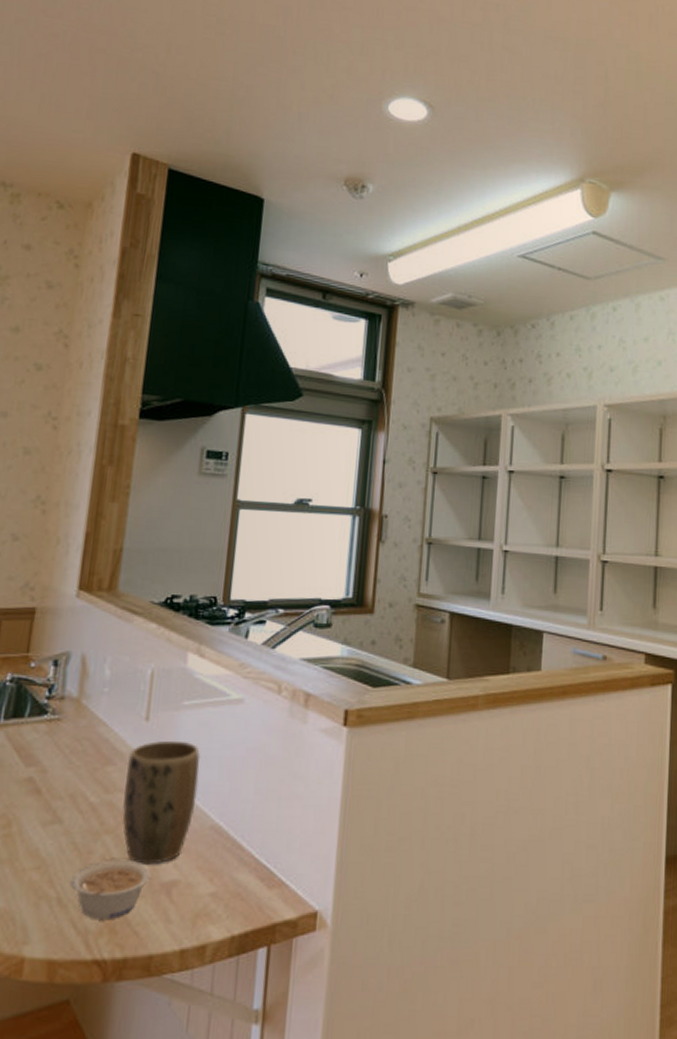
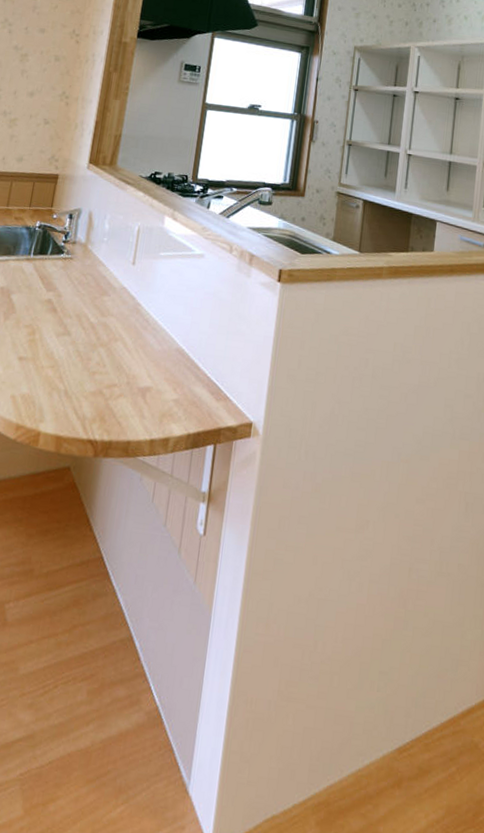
legume: present [70,859,152,919] -> none [74,366,132,411]
plant pot: present [122,740,201,865] -> none [113,281,171,373]

